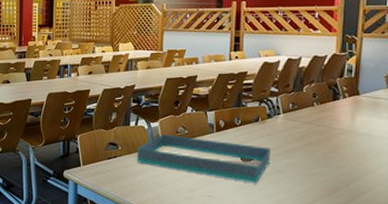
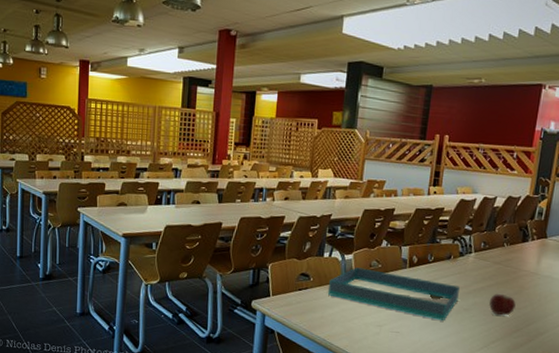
apple: none [303,153,332,176] -> present [488,293,516,316]

